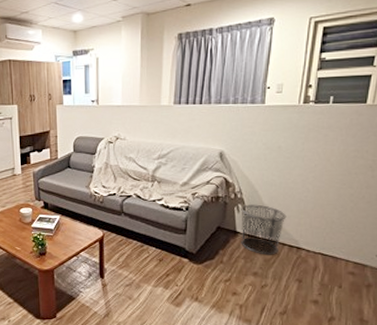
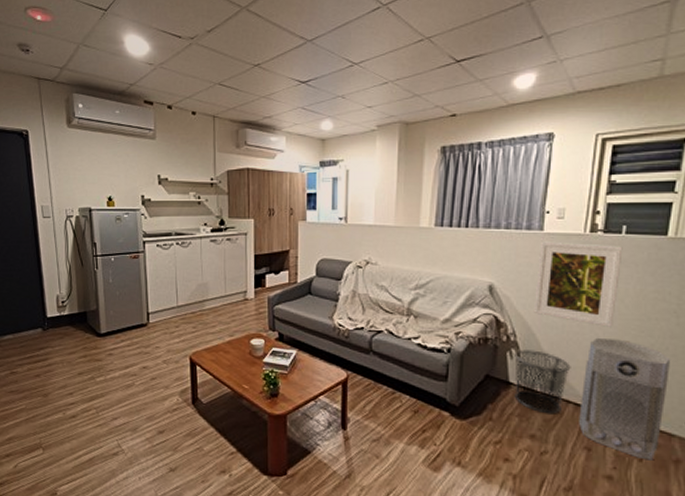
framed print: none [256,112,330,183] -> present [533,241,623,329]
air purifier: none [292,191,367,286] -> present [579,337,671,461]

